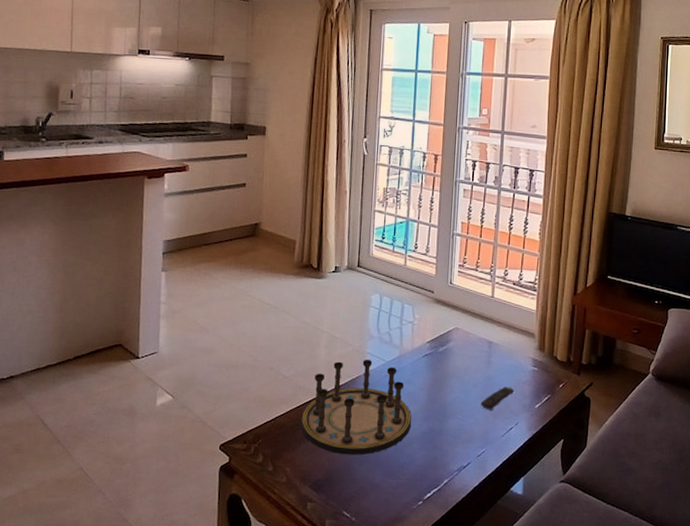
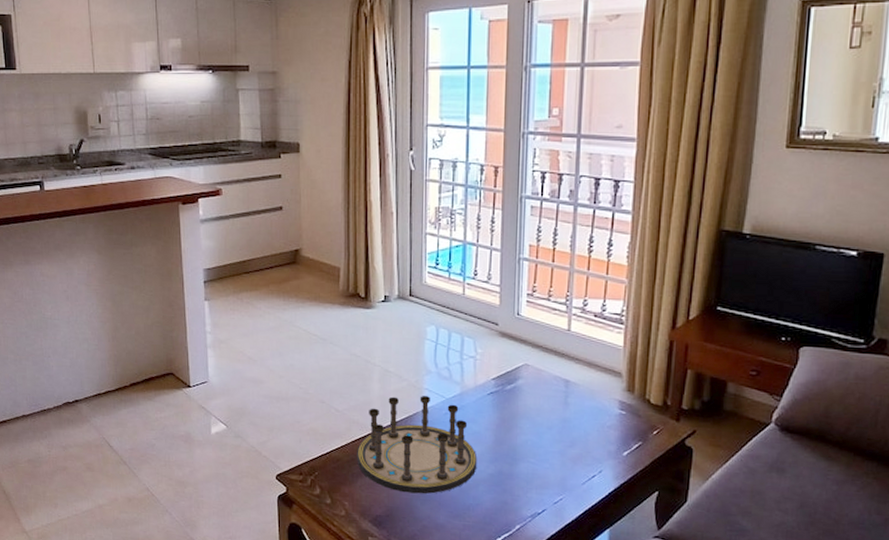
remote control: present [480,387,515,410] -> none [556,430,598,455]

